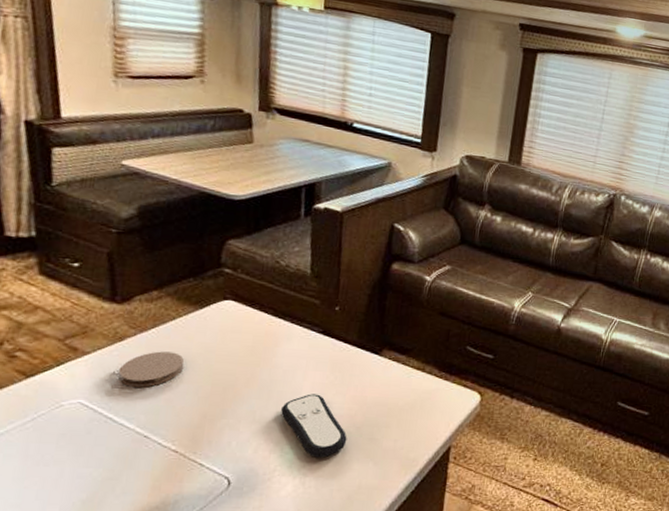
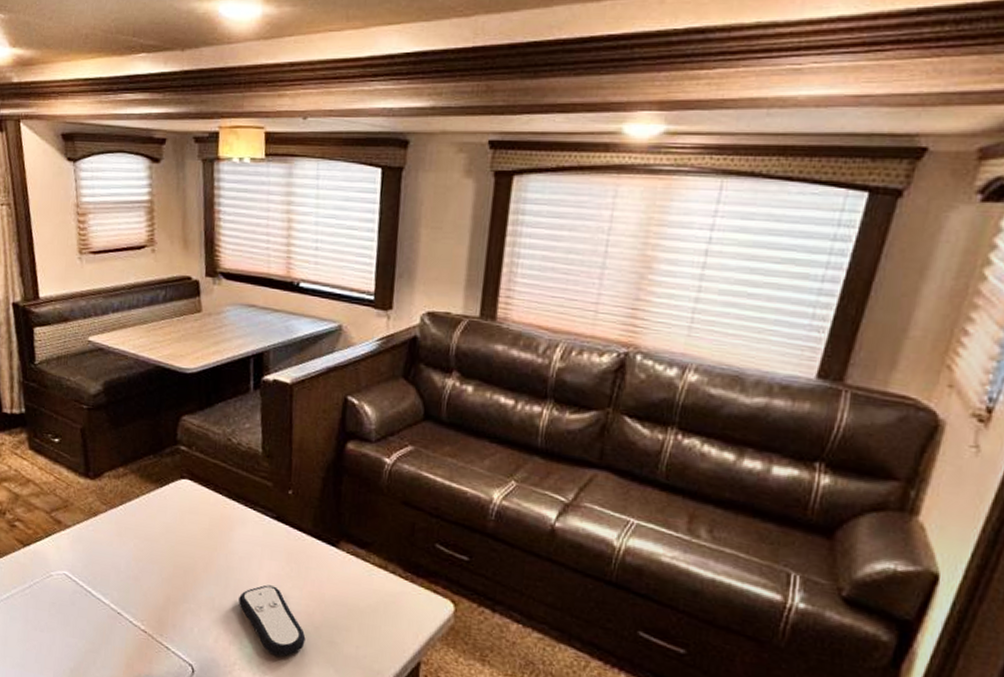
coaster: present [118,351,185,388] -> none [94,528,149,564]

